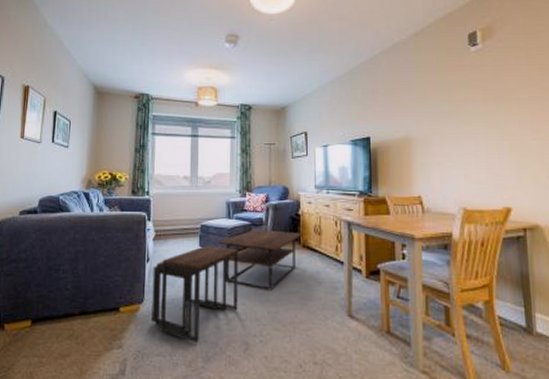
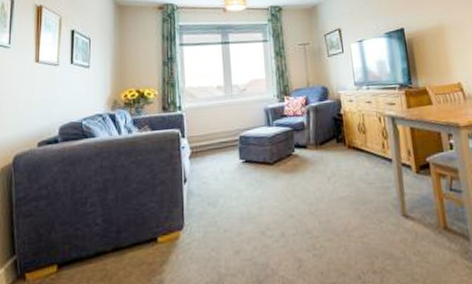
coffee table: present [151,229,302,342] -> none [191,133,346,266]

